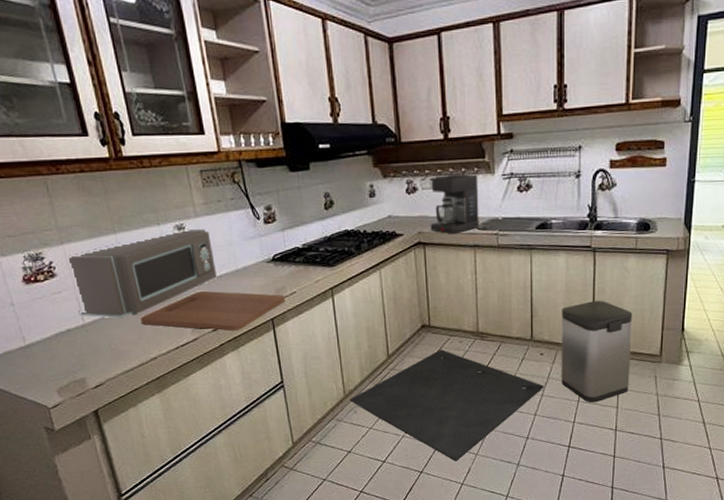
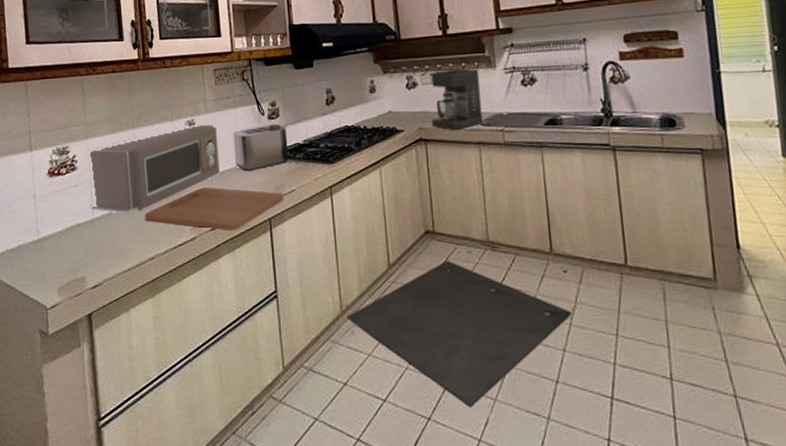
toaster: none [227,229,290,275] -> present [233,124,291,172]
pedal bin: present [561,301,633,402] -> none [583,208,680,338]

